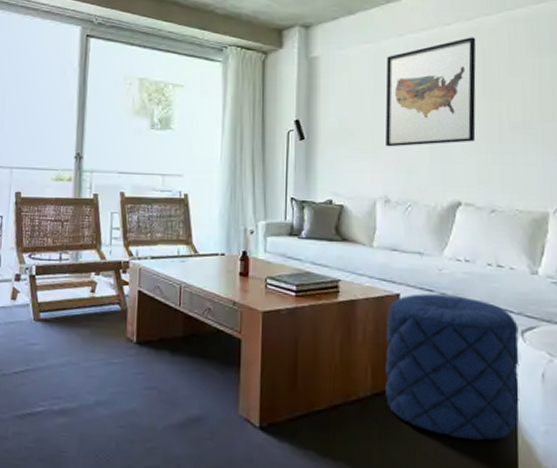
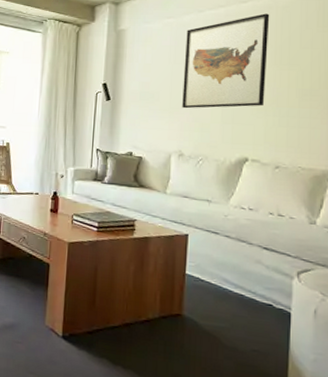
pouf: present [385,294,521,441] -> none [172,235,296,363]

